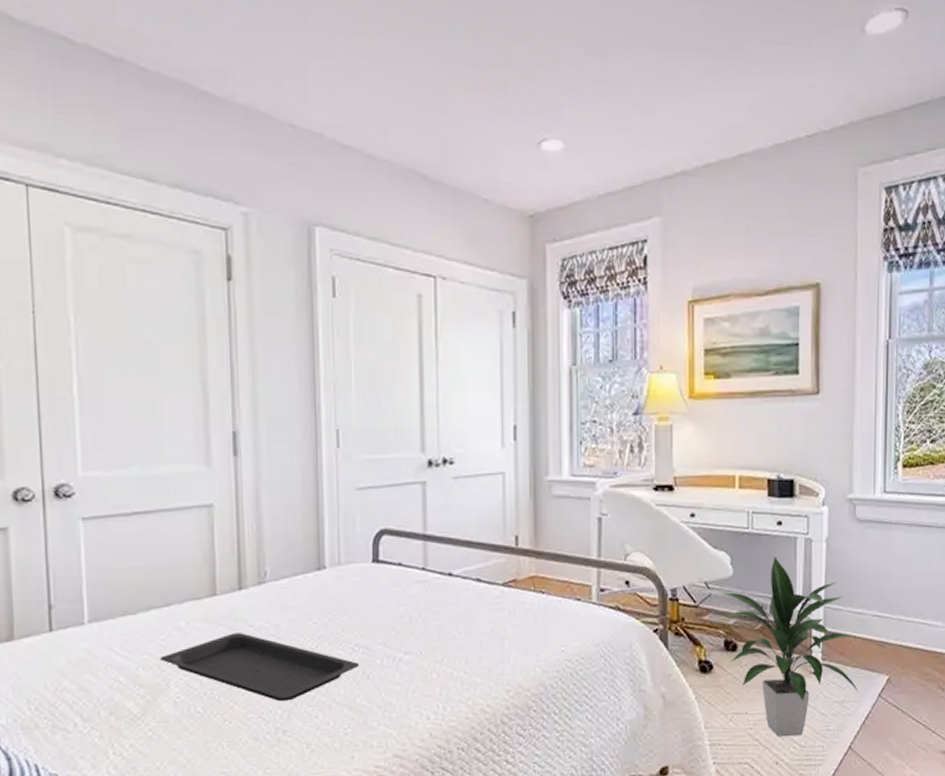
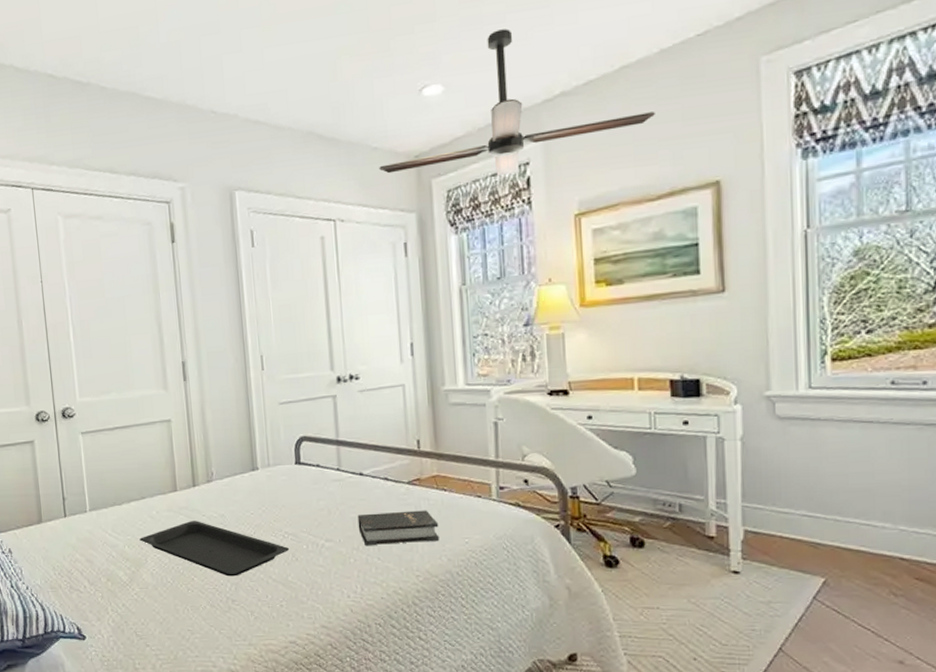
hardback book: none [443,615,534,659] -> present [357,510,440,546]
ceiling fan: none [489,93,767,252] -> present [379,28,655,178]
indoor plant: present [718,556,859,737] -> none [621,456,788,634]

